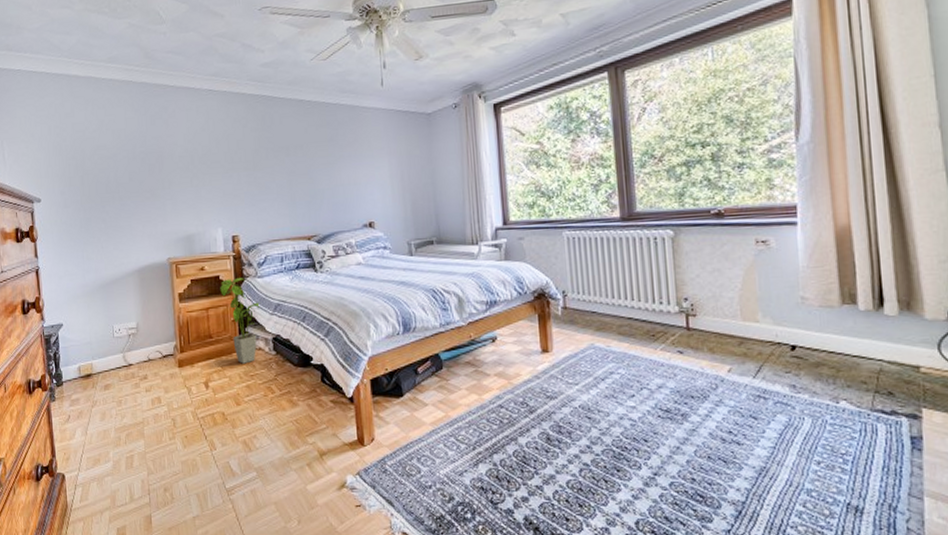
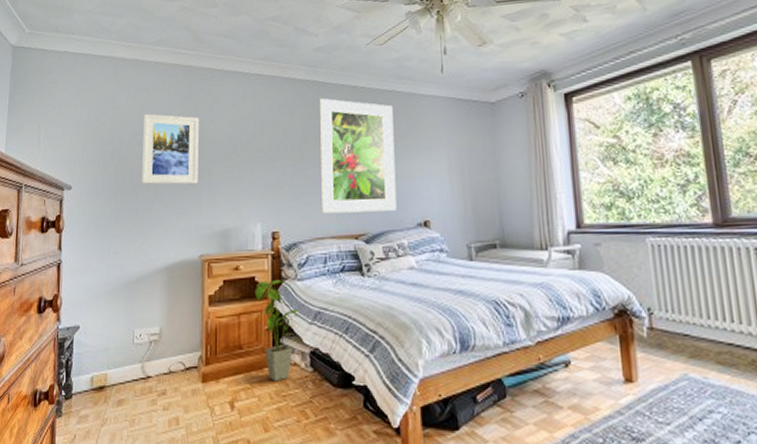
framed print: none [103,129,160,196] -> present [142,113,199,185]
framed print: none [268,111,344,218] -> present [319,98,396,214]

